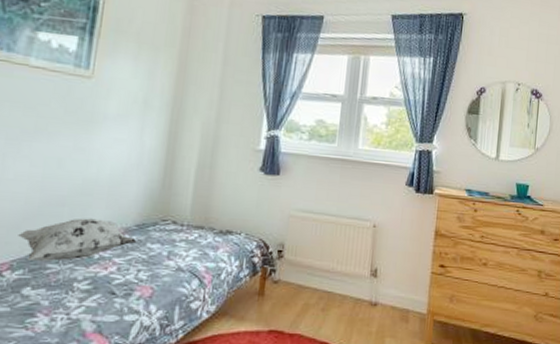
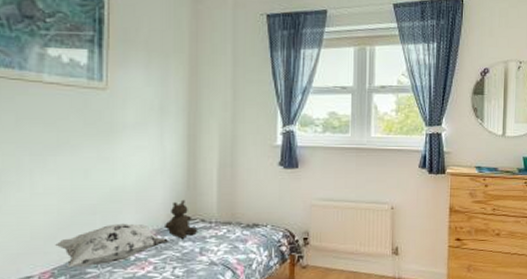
teddy bear: none [134,198,169,240] -> present [165,199,198,239]

